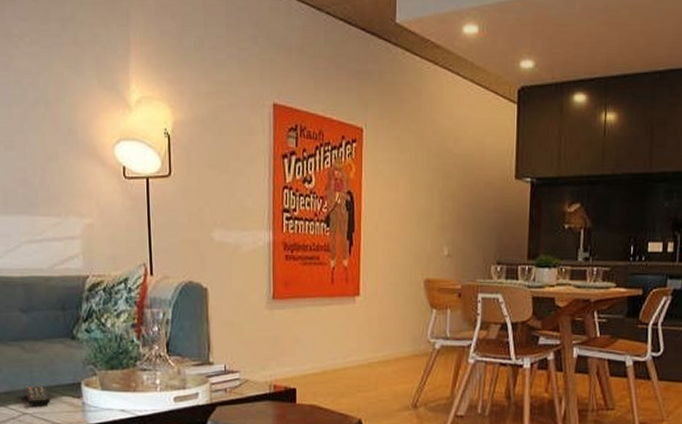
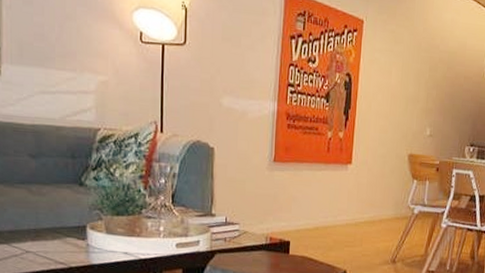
remote control: present [25,386,51,407] -> none [29,227,55,247]

